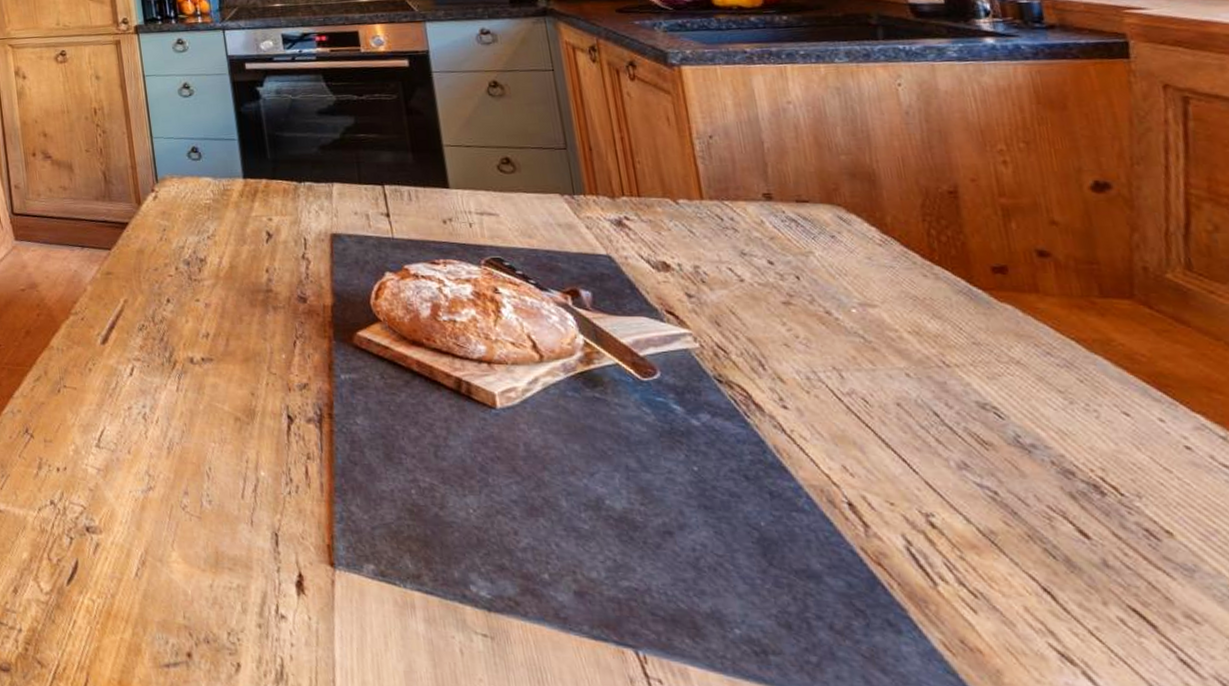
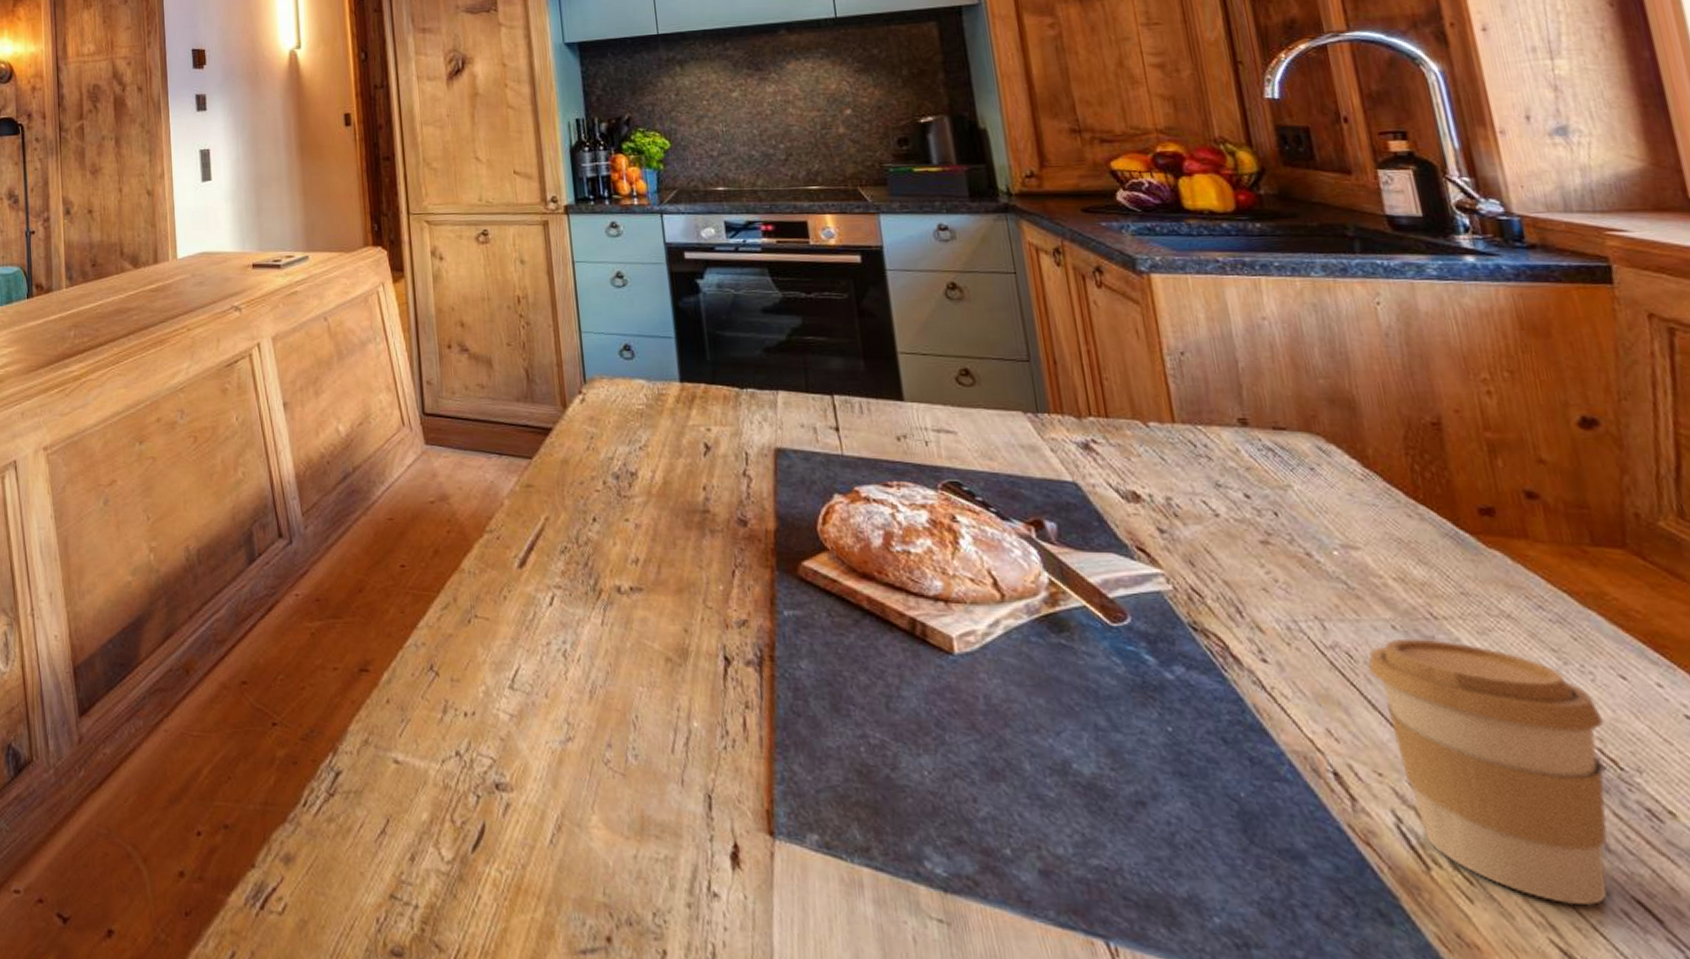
coffee cup: none [883,384,1107,615] -> present [1368,638,1608,906]

